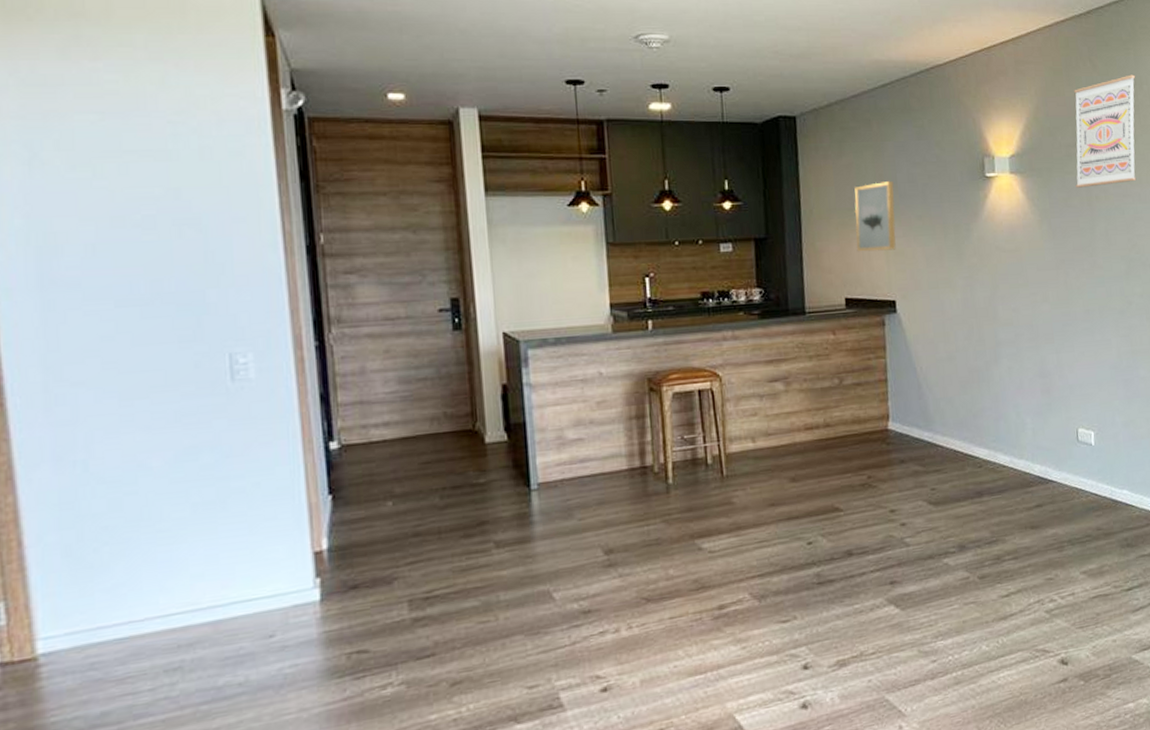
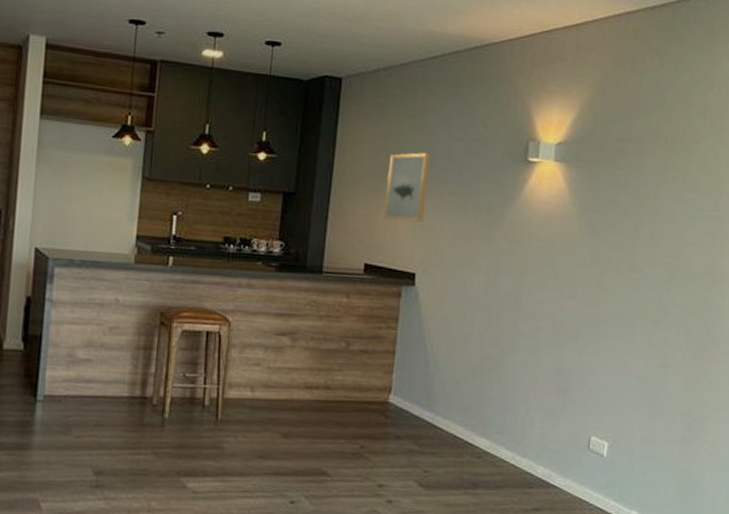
wall art: present [1074,74,1137,188] -> none [624,74,707,186]

